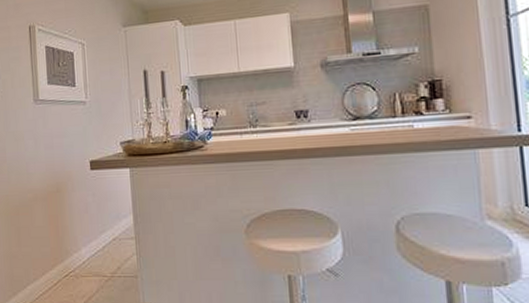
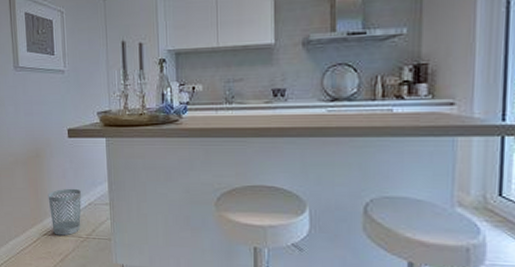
wastebasket: none [69,223,105,276] -> present [48,188,81,236]

